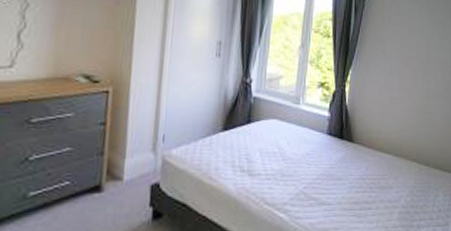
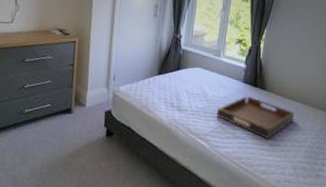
serving tray: none [296,151,386,202] -> present [216,96,295,139]

